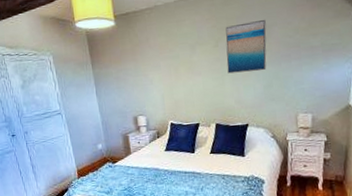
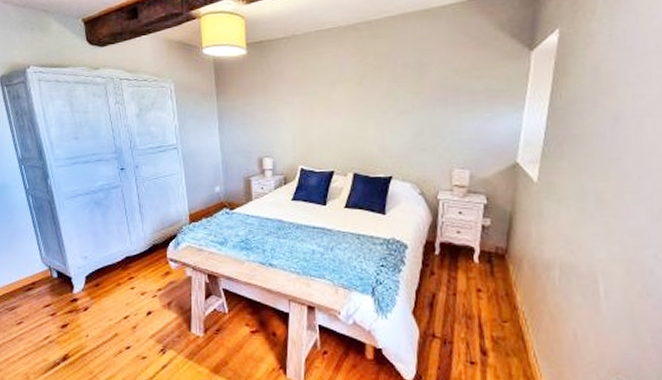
wall art: present [225,19,267,74] -> none [371,56,420,116]

